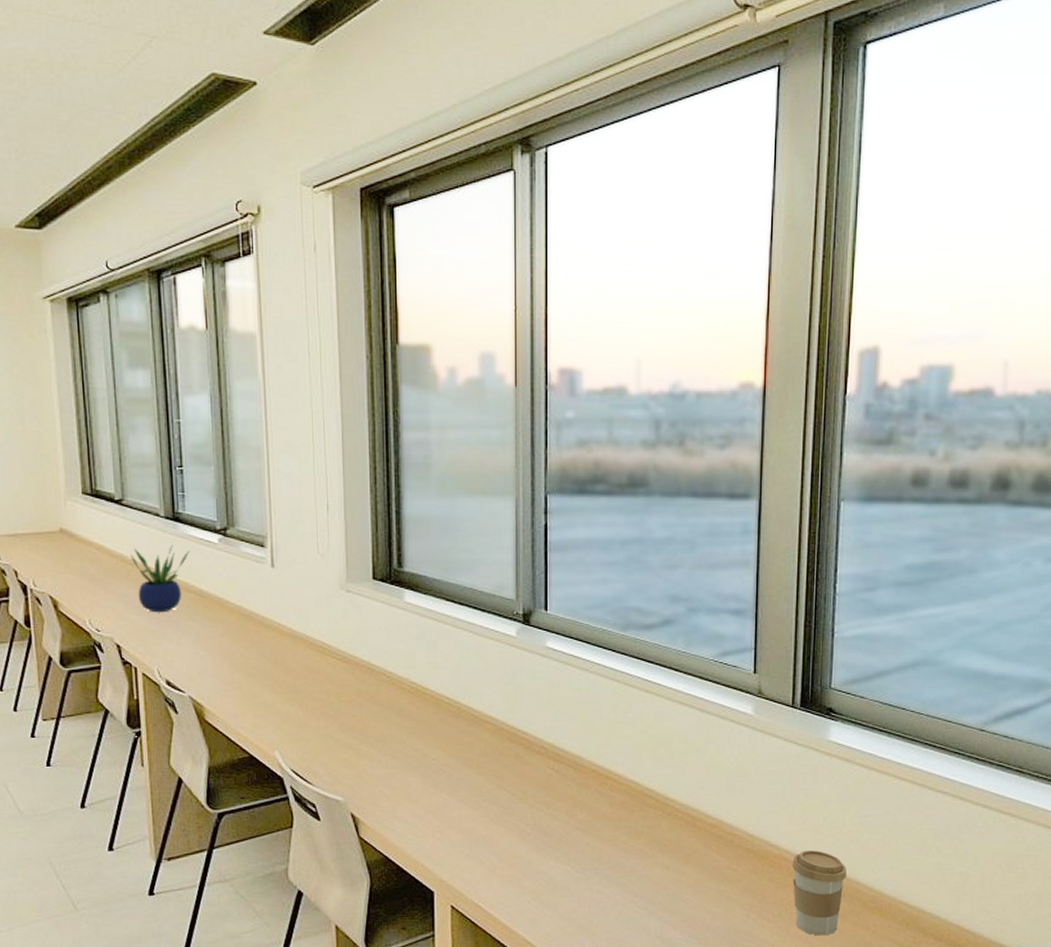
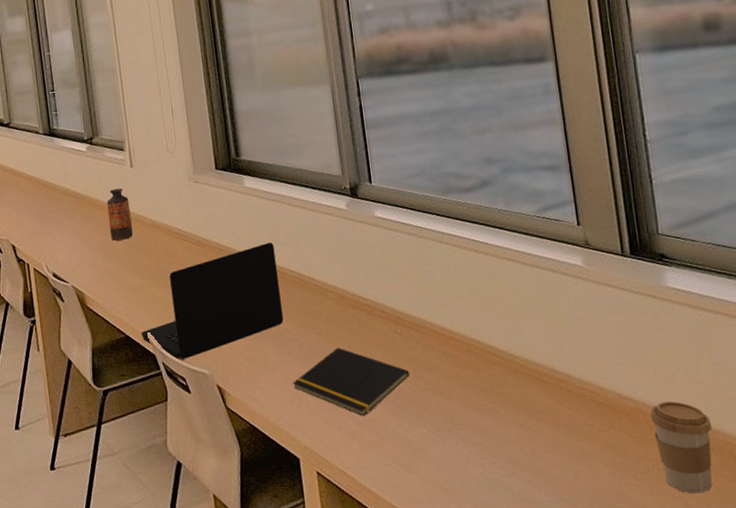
potted plant: present [130,544,190,613] -> none [18,156,65,215]
bottle: none [238,589,268,649] -> present [106,188,133,241]
laptop: none [269,666,434,784] -> present [141,243,284,359]
notepad: none [436,781,561,852] -> present [293,347,409,416]

